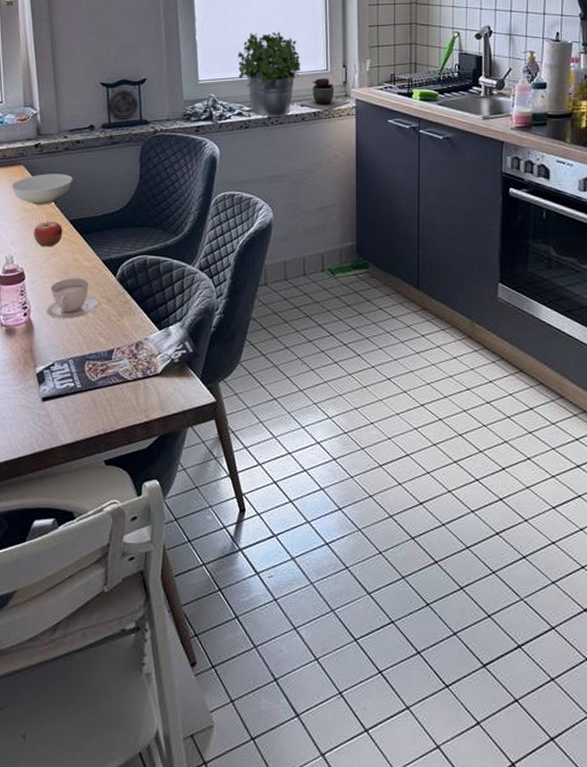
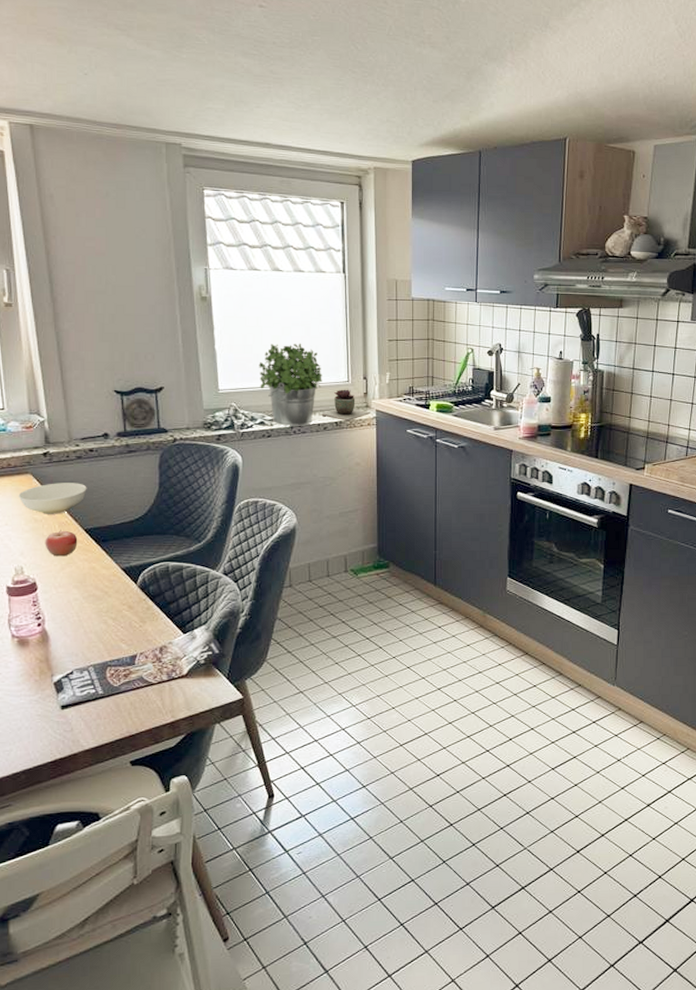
teacup: present [46,277,99,319] -> none [62,586,119,627]

